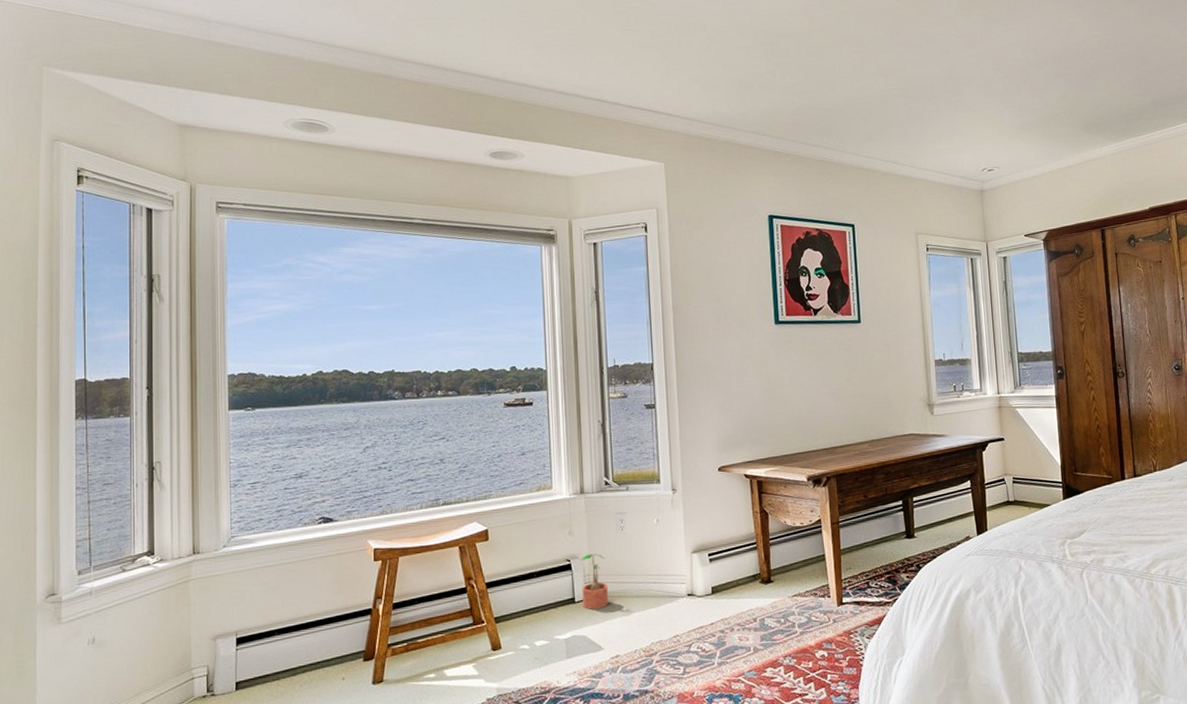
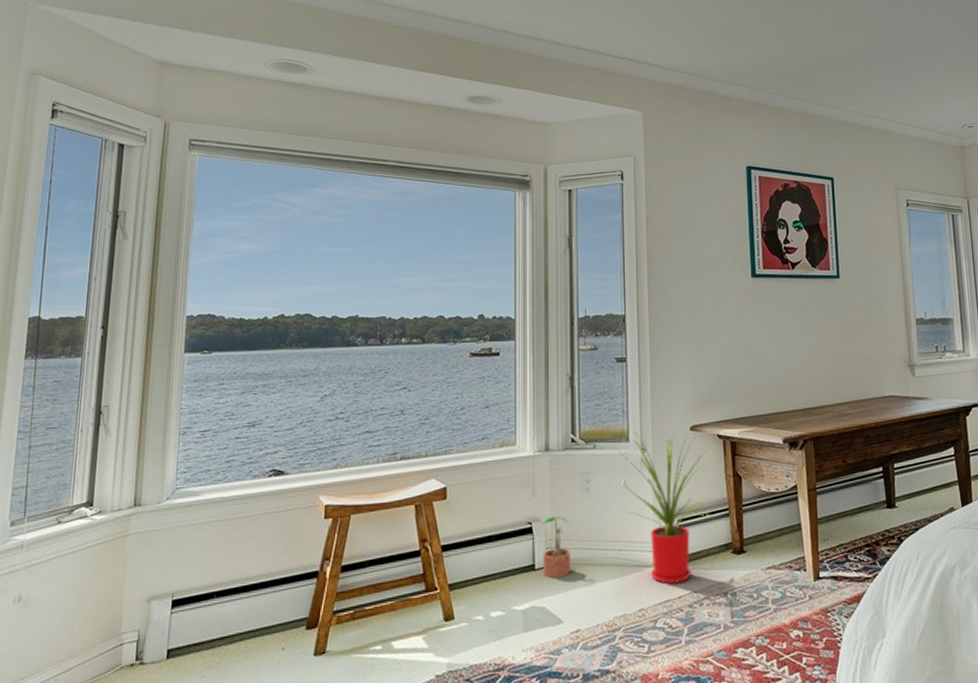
house plant: none [649,468,746,612] -> present [617,428,718,584]

